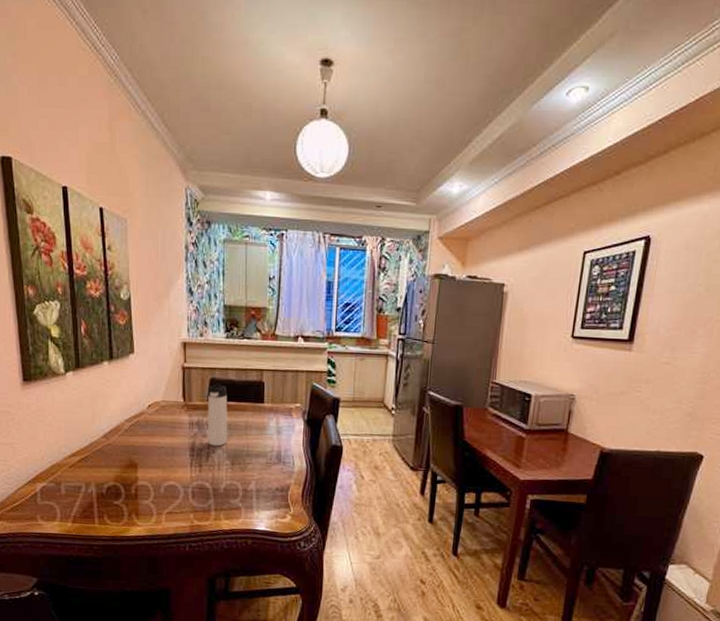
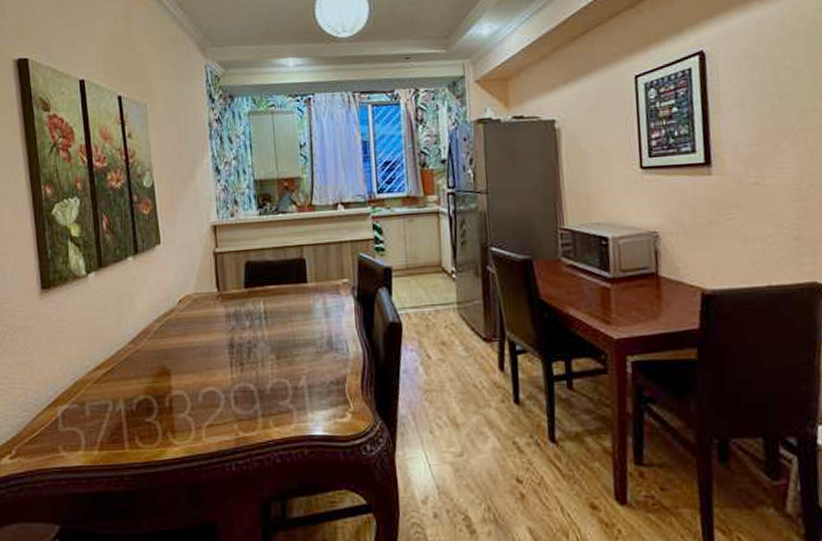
thermos bottle: present [207,383,228,447] -> none [243,266,270,340]

